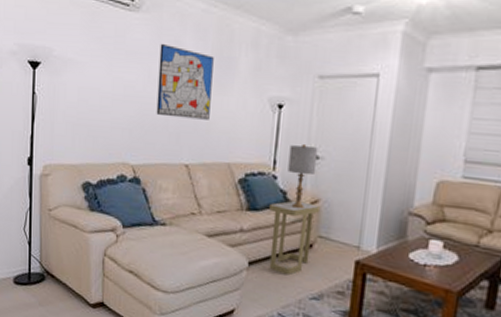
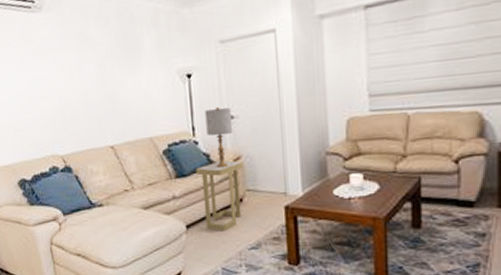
wall art: present [156,43,214,120] -> none [66,37,125,105]

